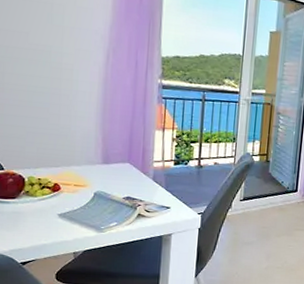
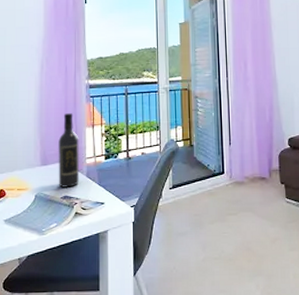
wine bottle: none [120,112,147,189] -> present [58,113,79,188]

